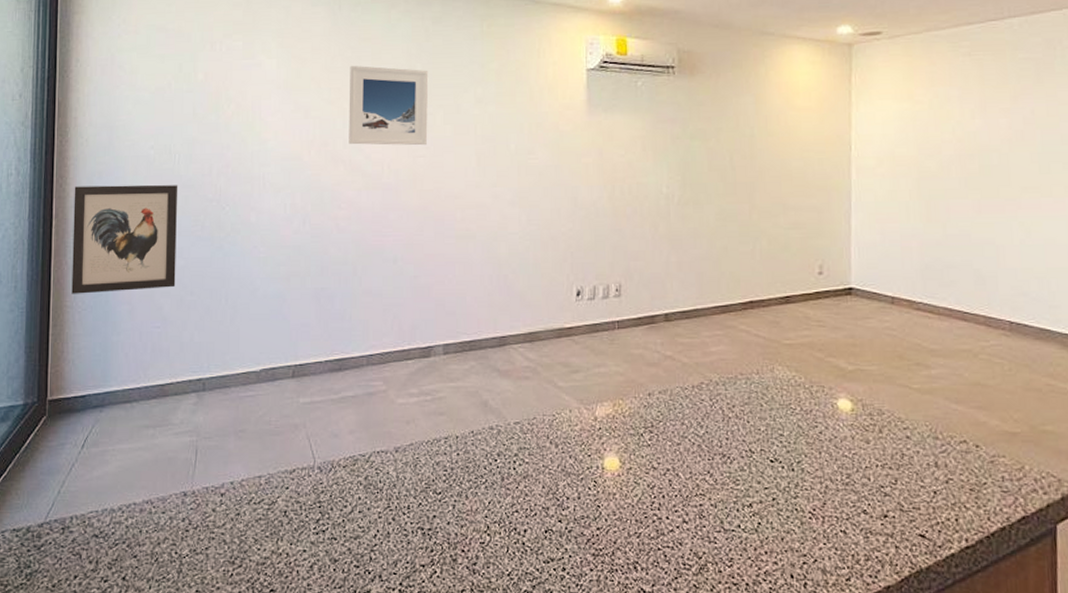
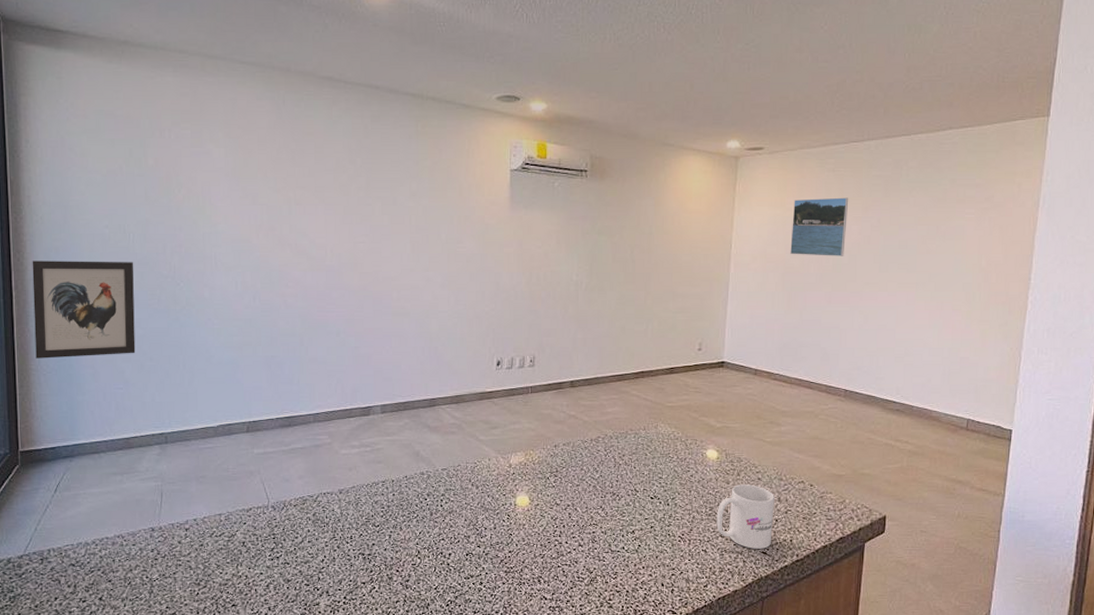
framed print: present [349,65,429,146] -> none [294,157,368,233]
mug: none [856,444,931,530] -> present [716,485,774,549]
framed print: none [923,85,993,157] -> present [790,197,849,256]

